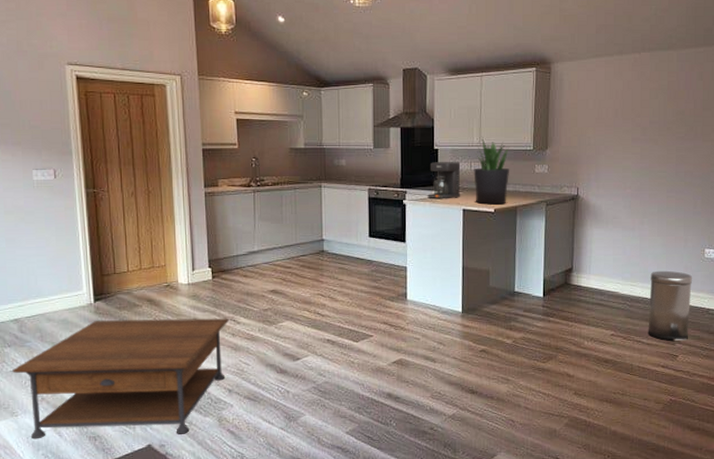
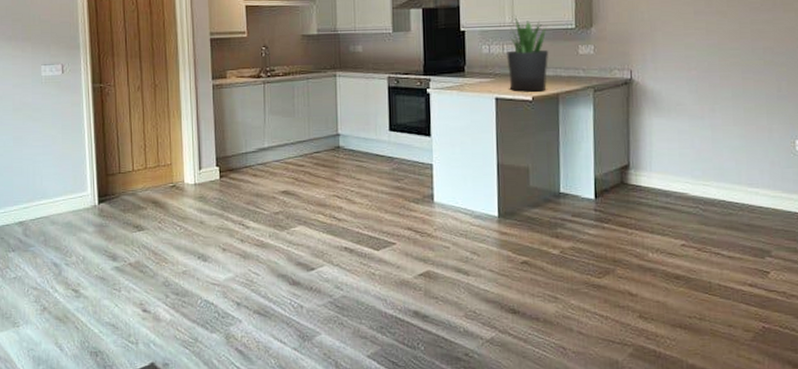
coffee table: present [12,318,229,440] -> none [16,222,237,353]
coffee maker: present [427,162,461,199] -> none [454,44,493,87]
pedal bin: present [648,270,693,342] -> none [727,167,783,255]

